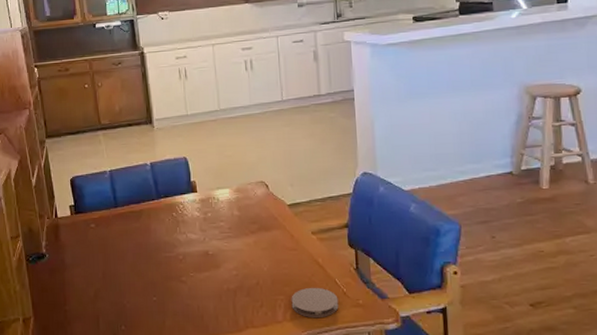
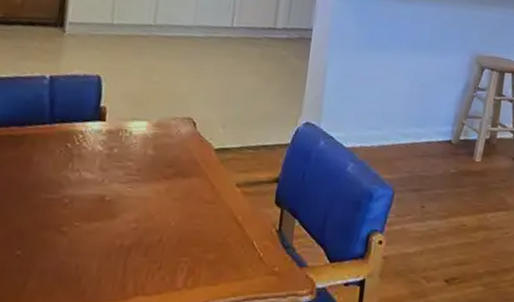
coaster: present [291,287,339,319] -> none [196,249,252,287]

